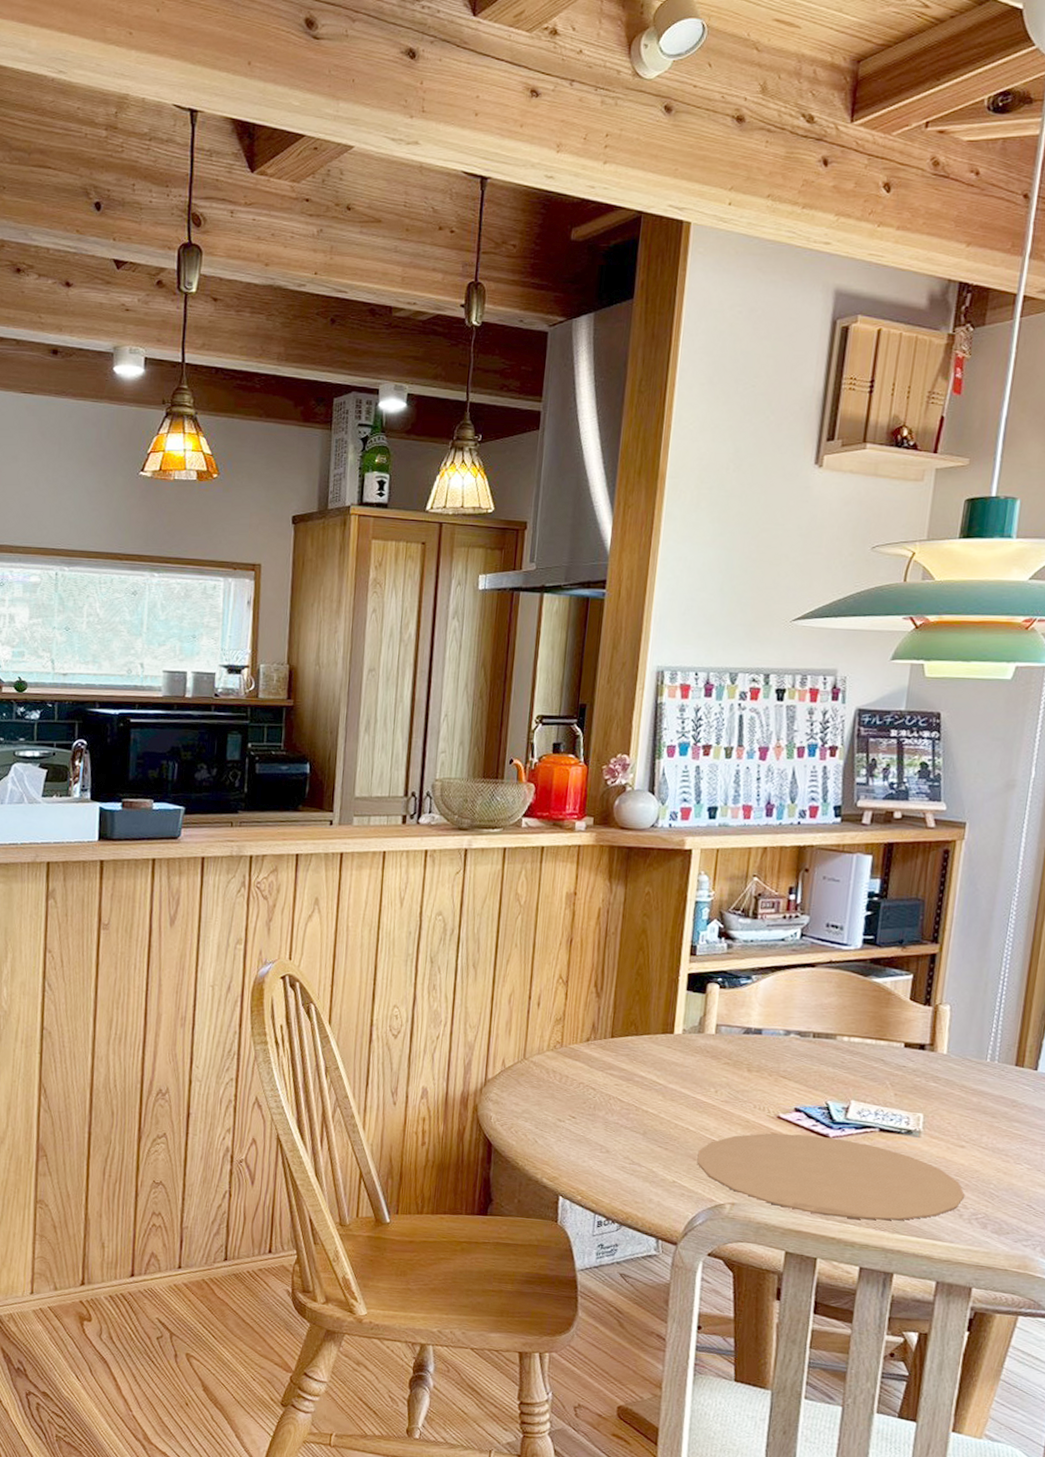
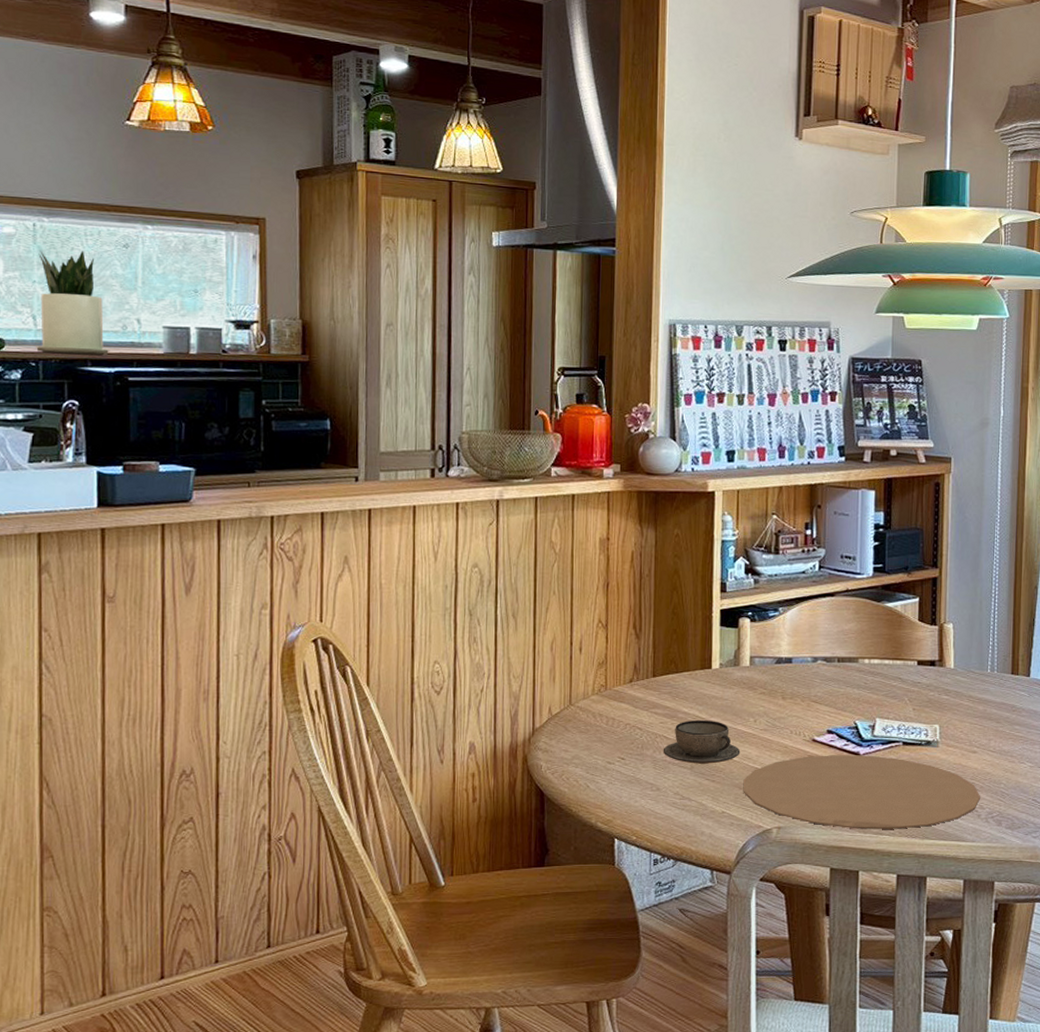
planter: none [52,597,116,699] -> present [35,250,110,357]
teacup: none [615,1085,698,1132] -> present [663,719,741,764]

